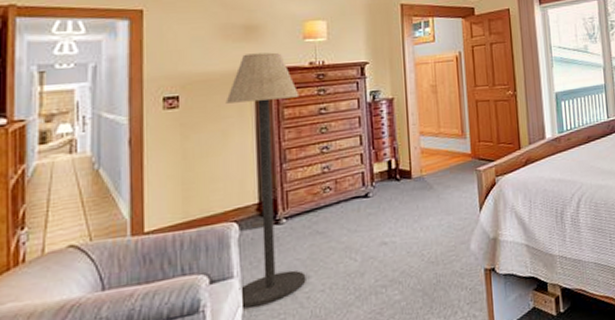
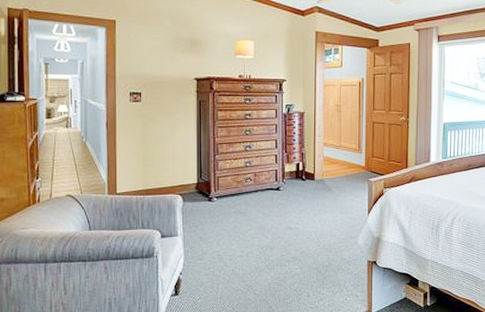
floor lamp: present [225,52,306,308] -> none [175,63,230,259]

